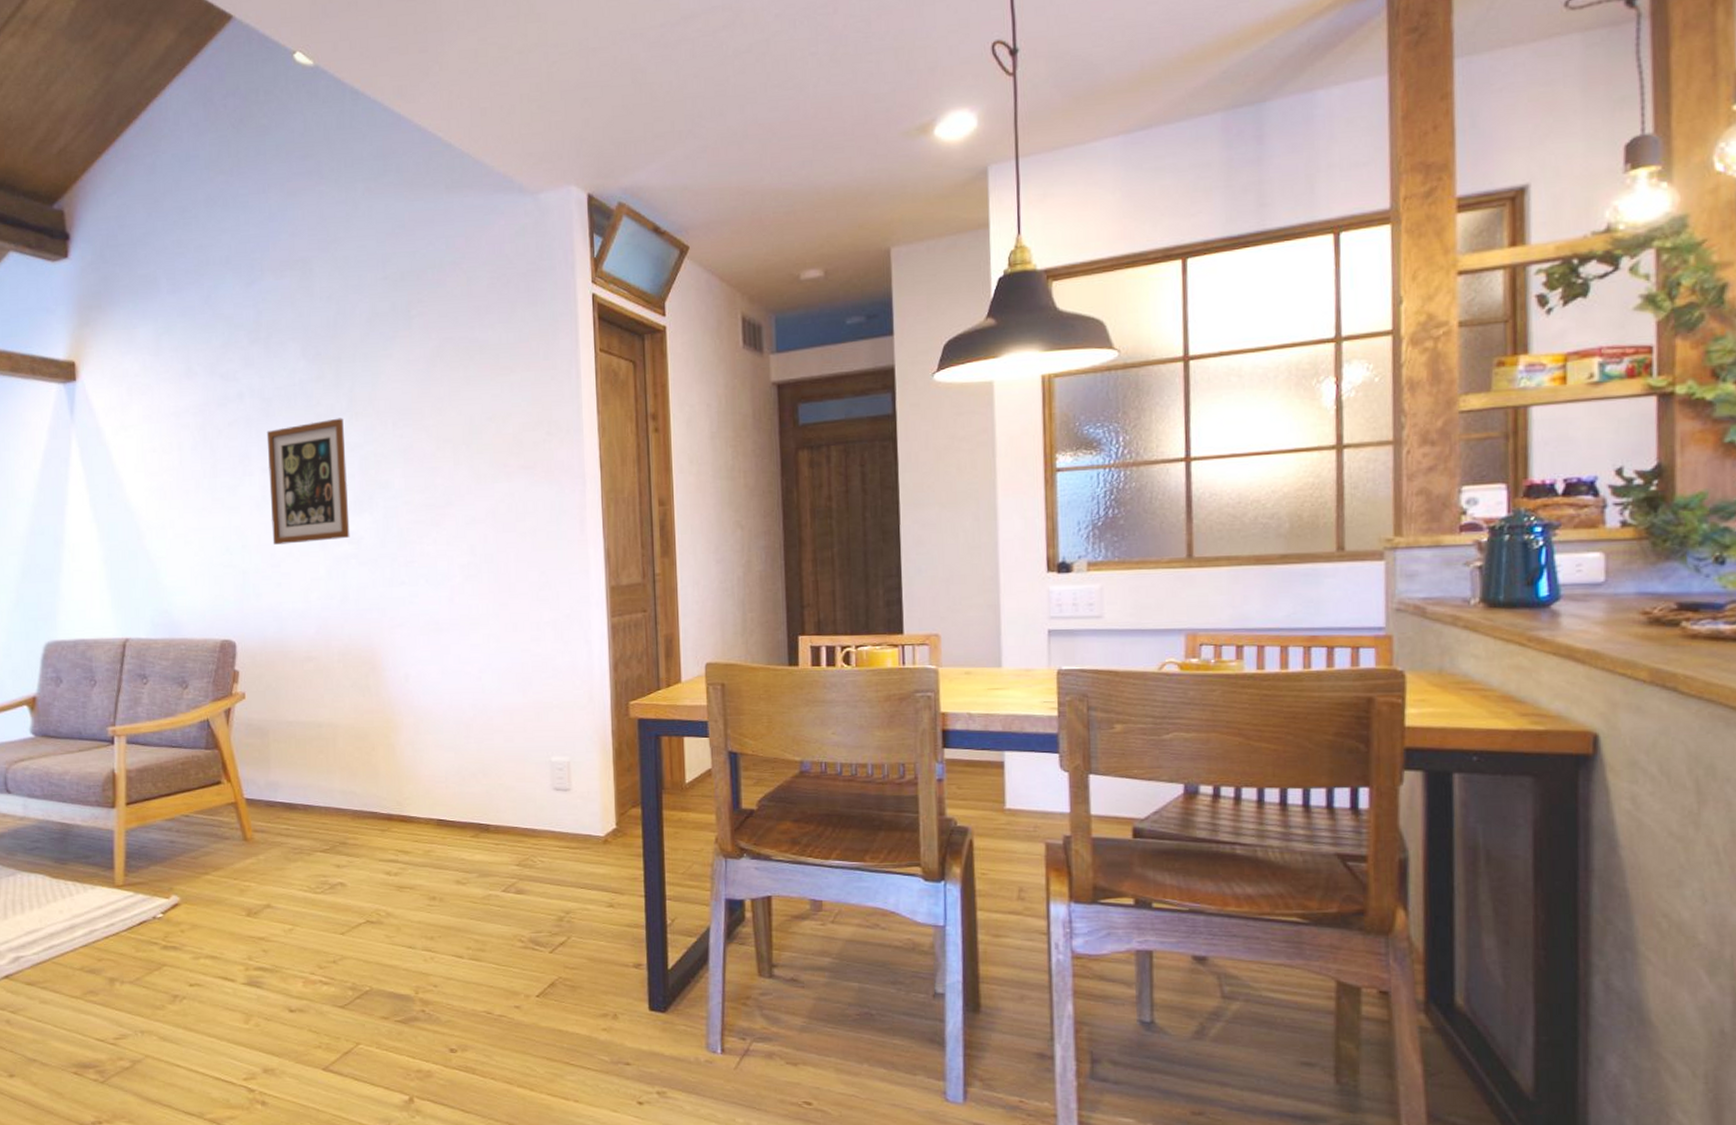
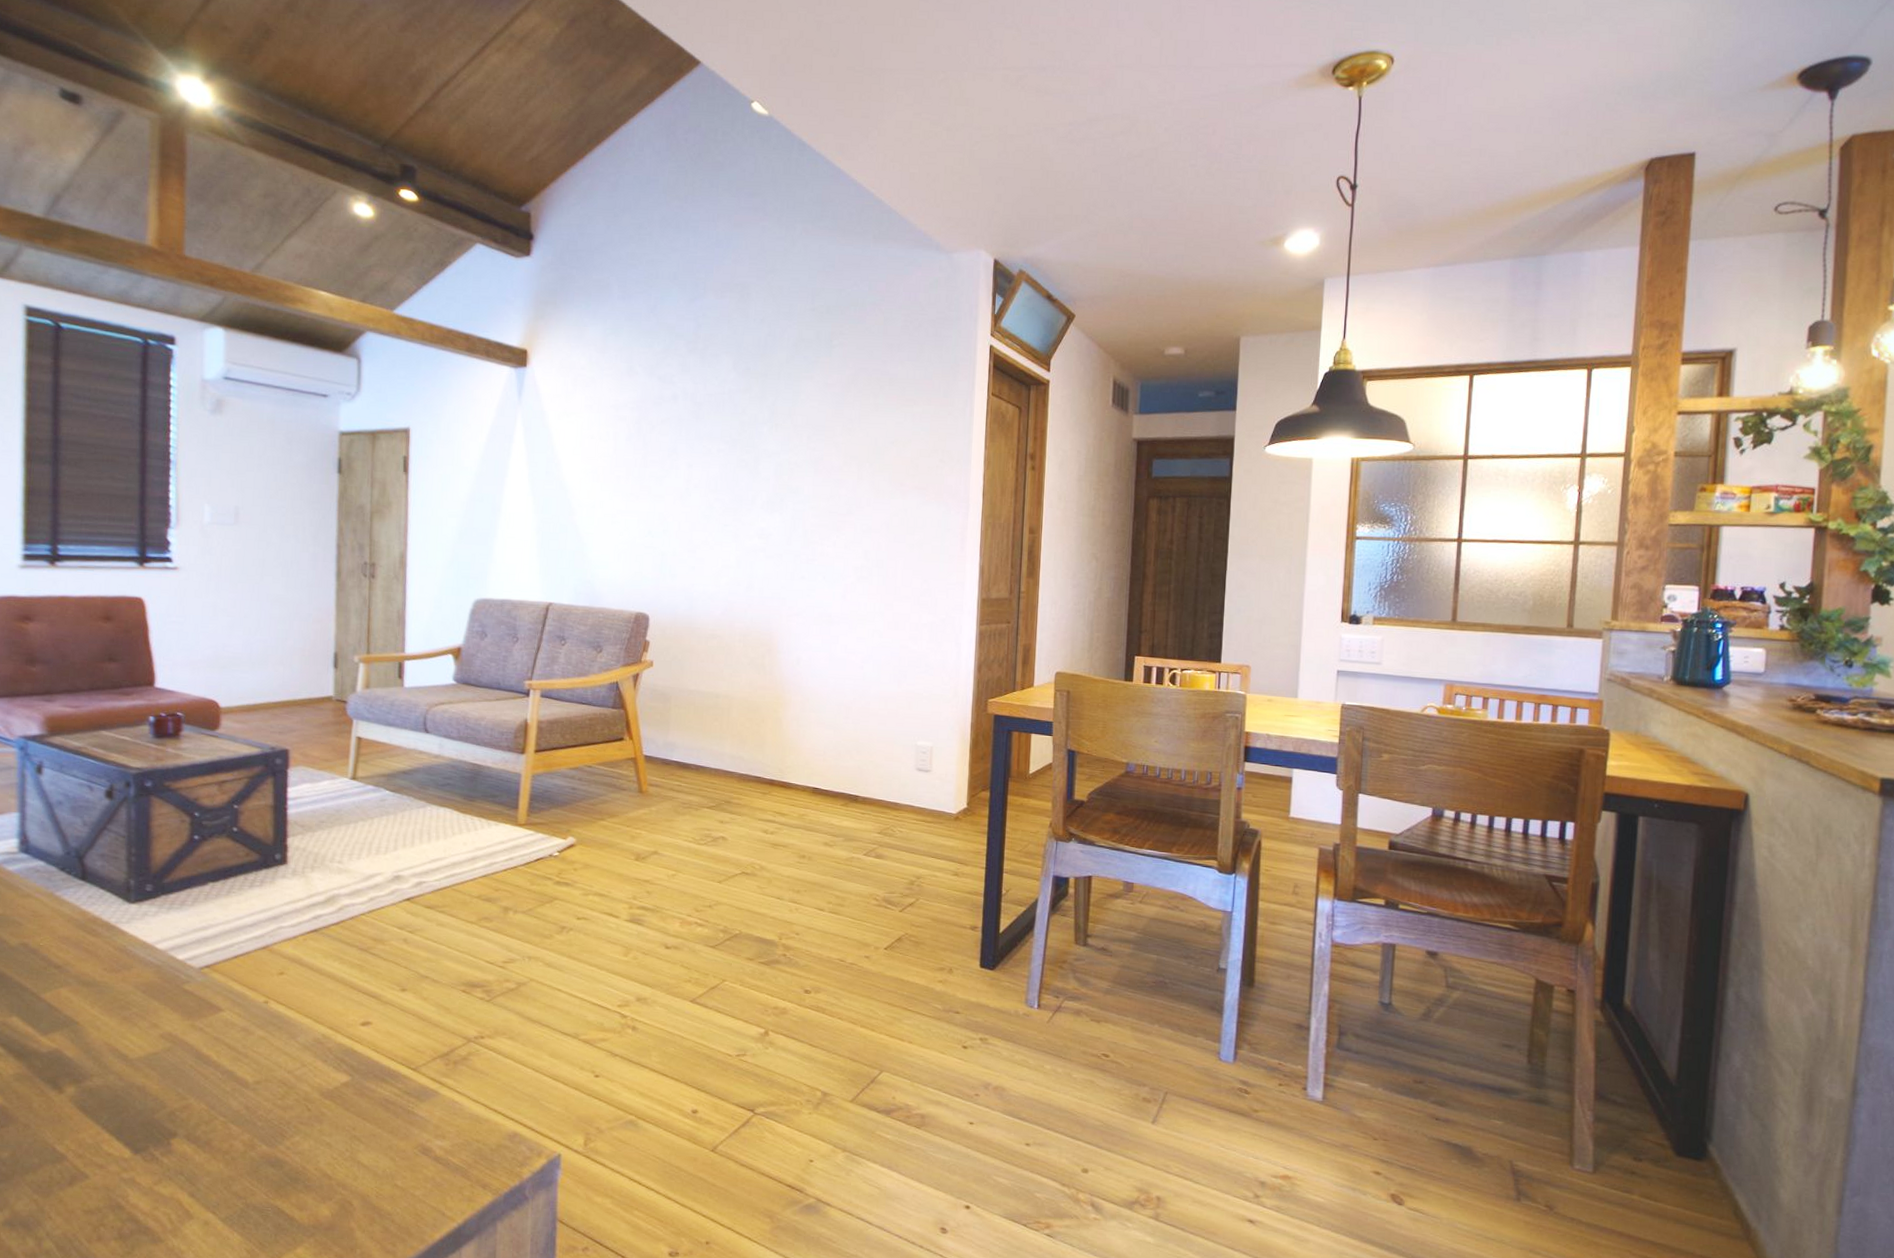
wall art: present [266,418,350,545] -> none [691,427,764,534]

